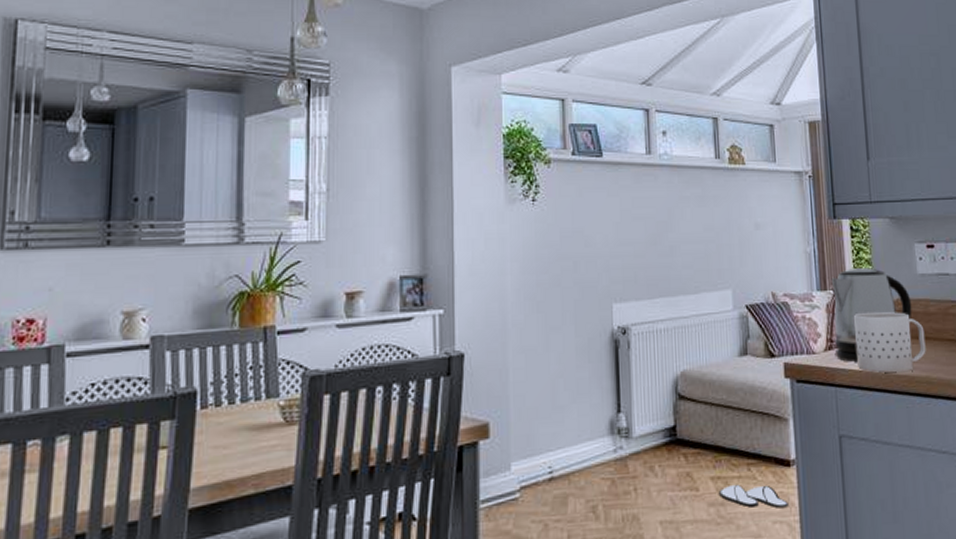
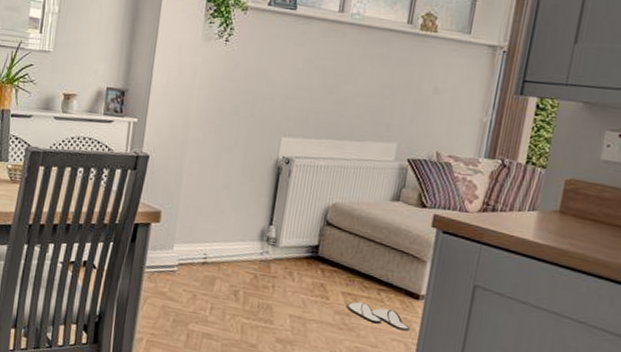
kettle: present [831,268,912,362] -> none [489,143,586,227]
mug: present [853,311,926,374] -> none [509,184,593,247]

